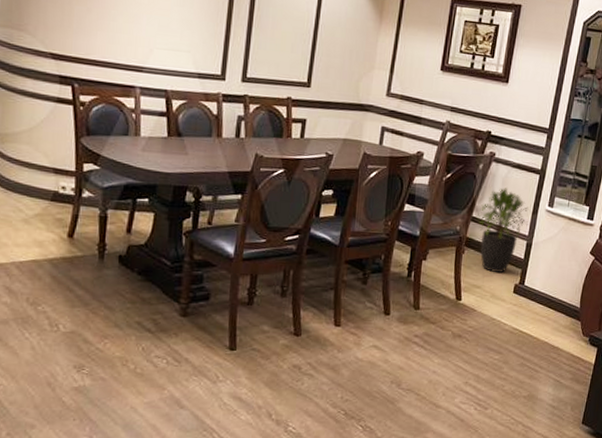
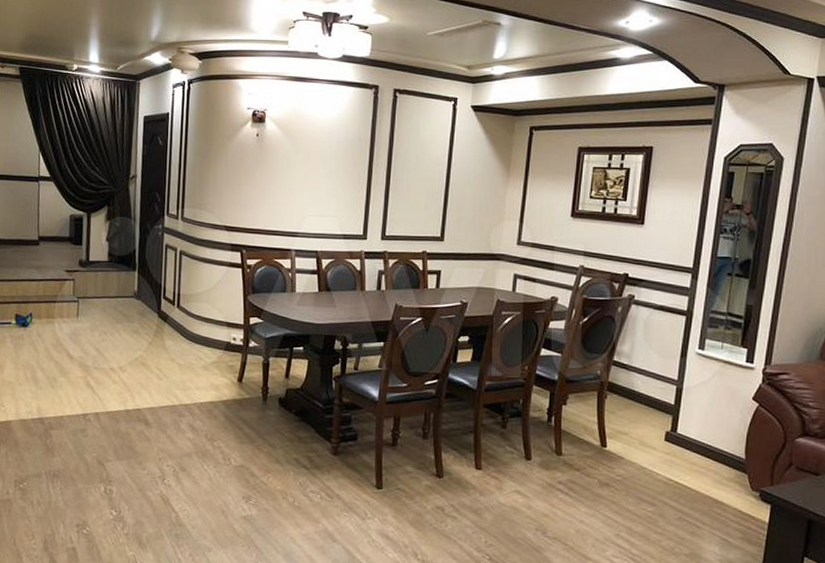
potted plant: present [476,188,529,272] -> none [618,330,677,419]

